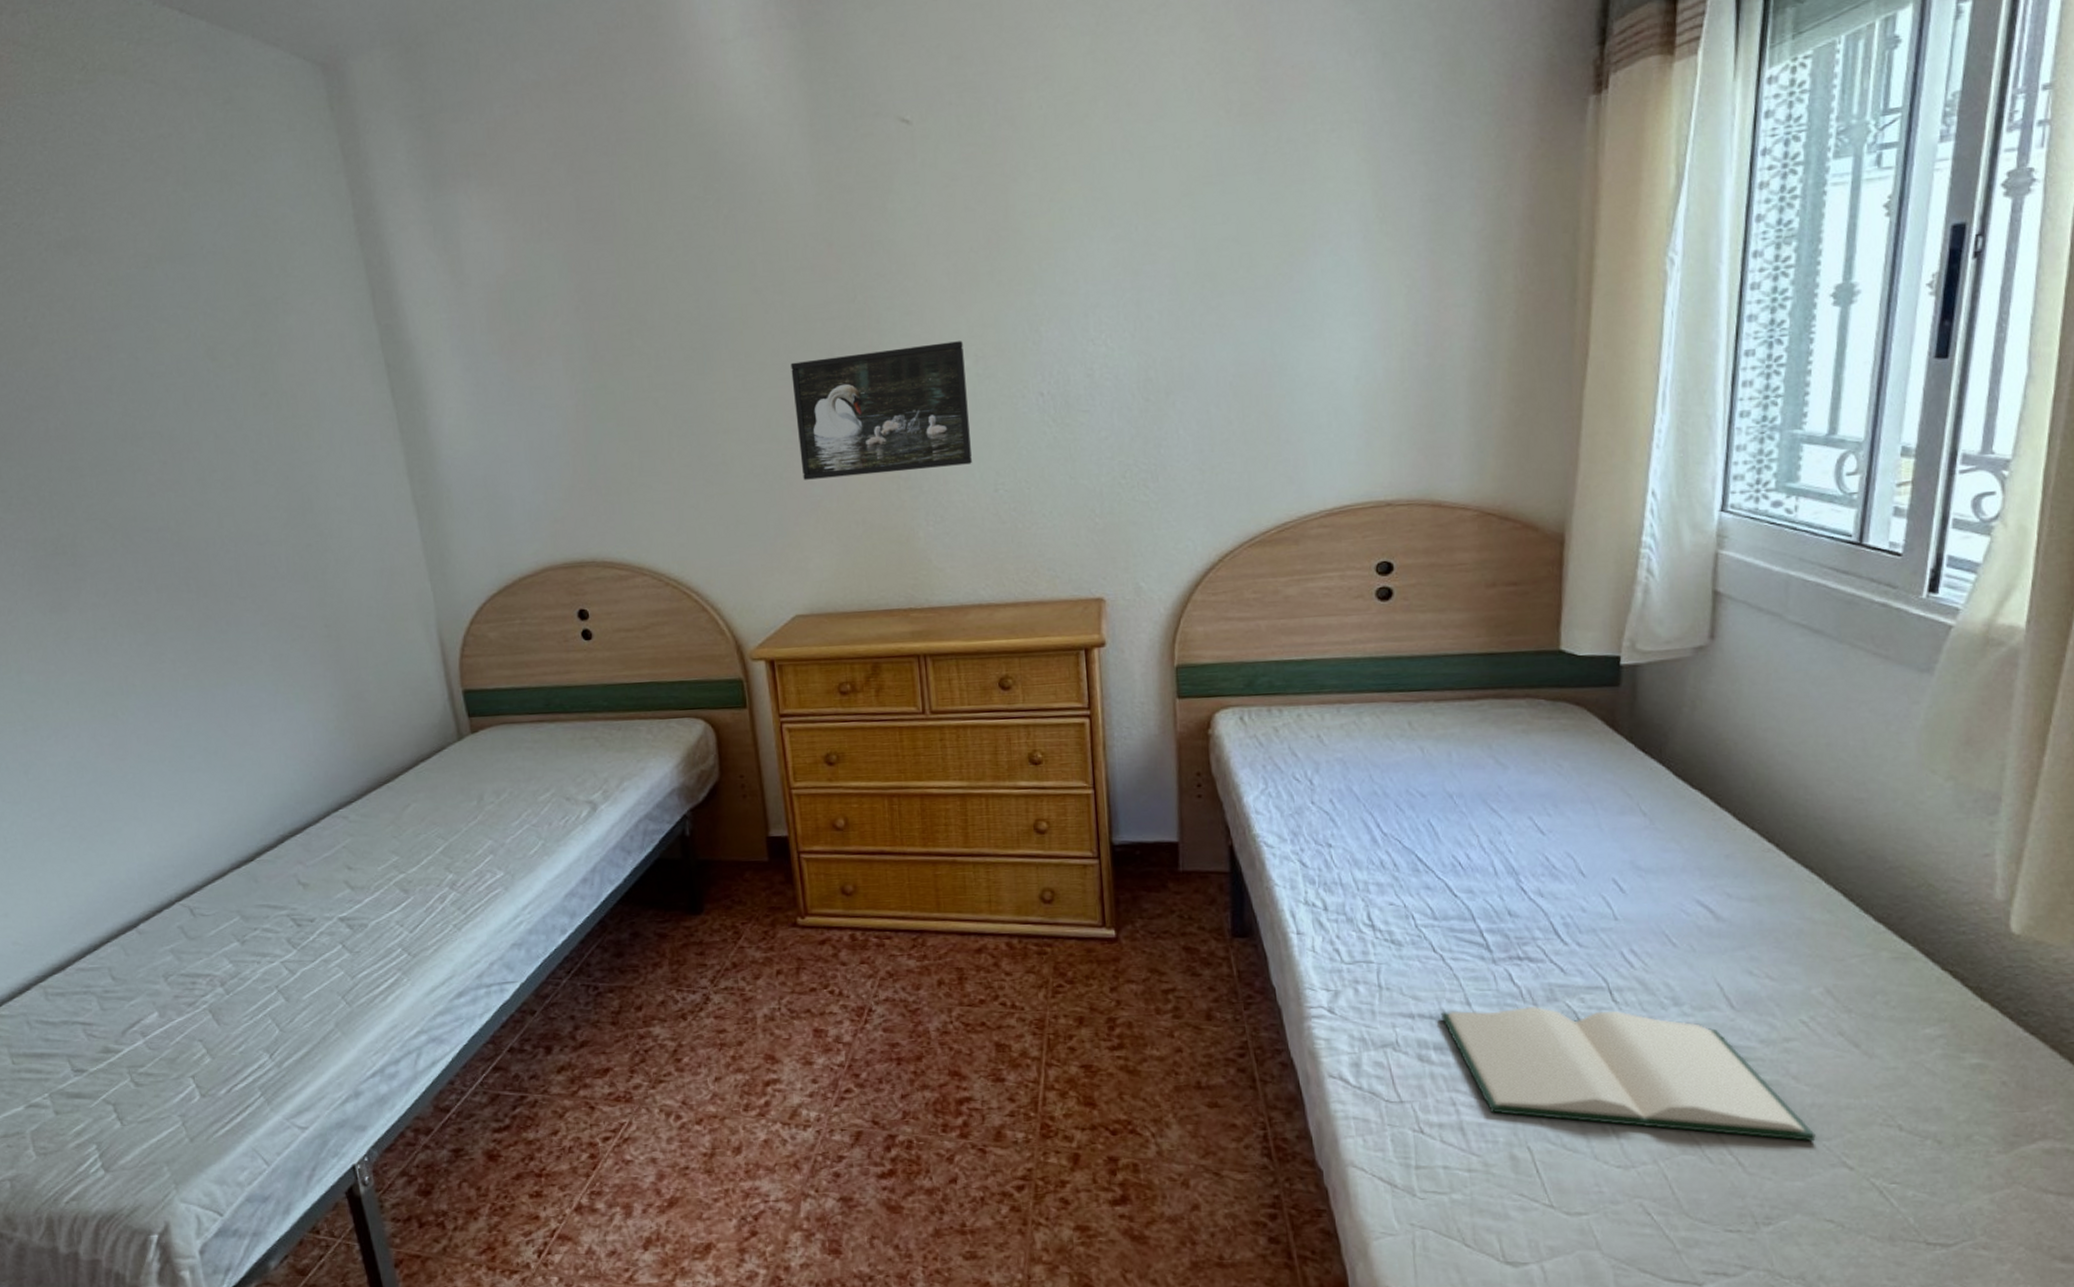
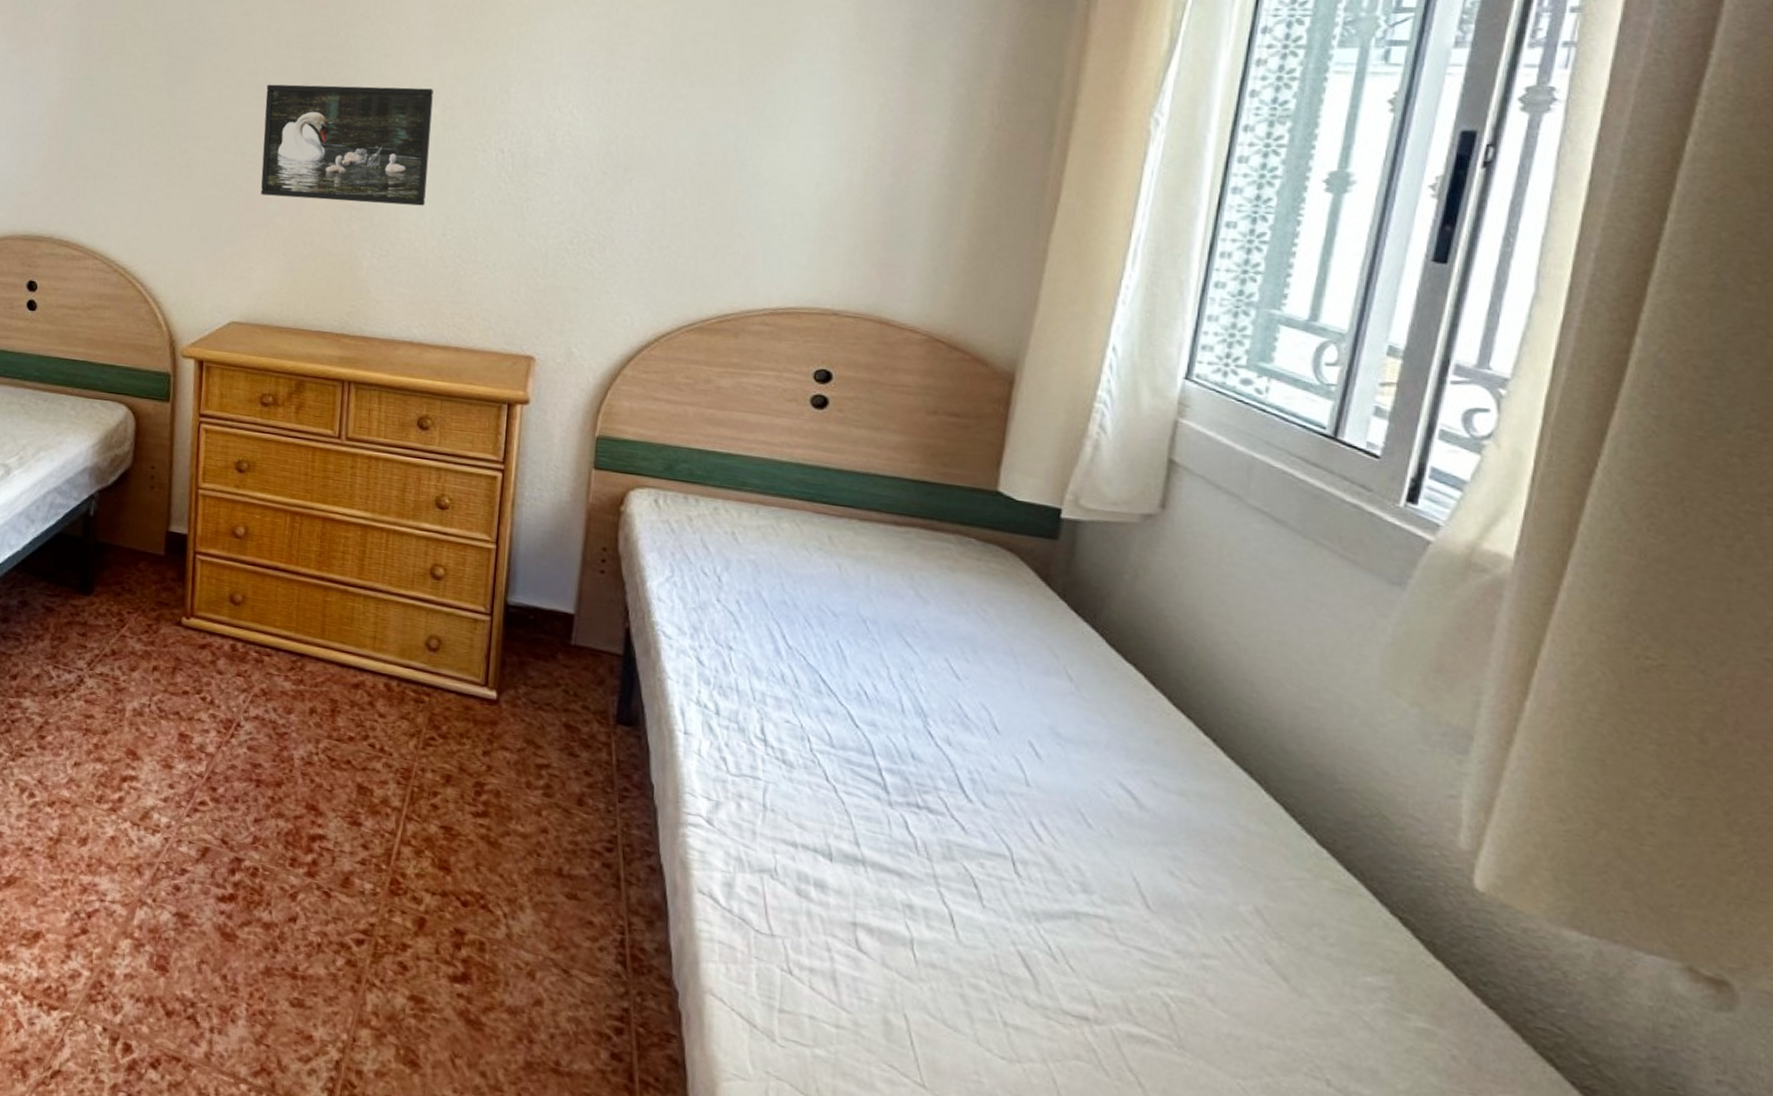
hardback book: present [1441,1005,1816,1142] -> none [826,846,1230,1078]

